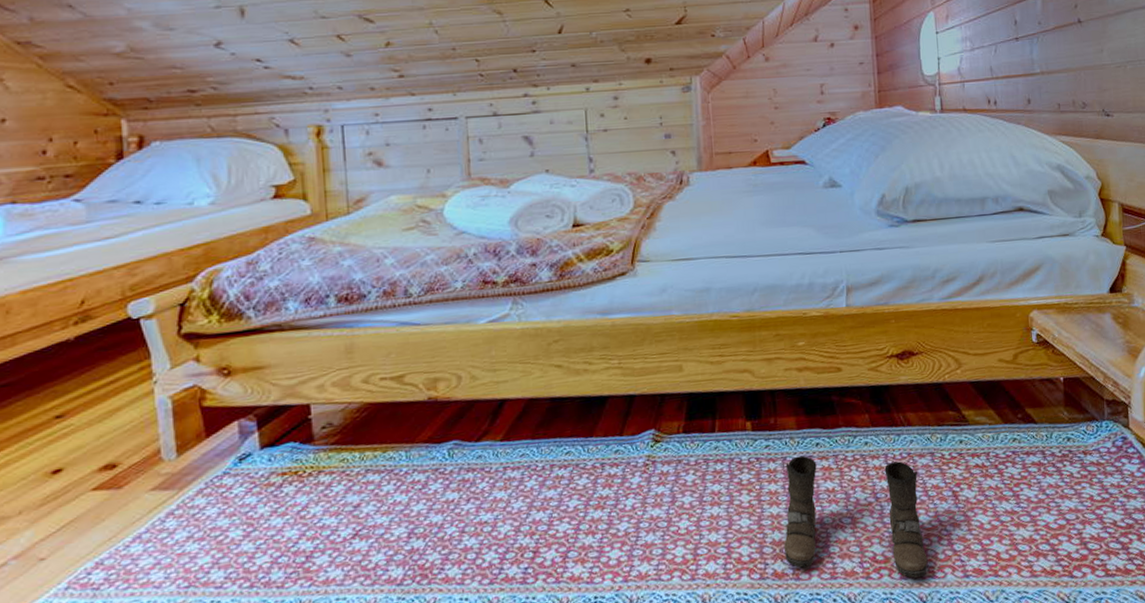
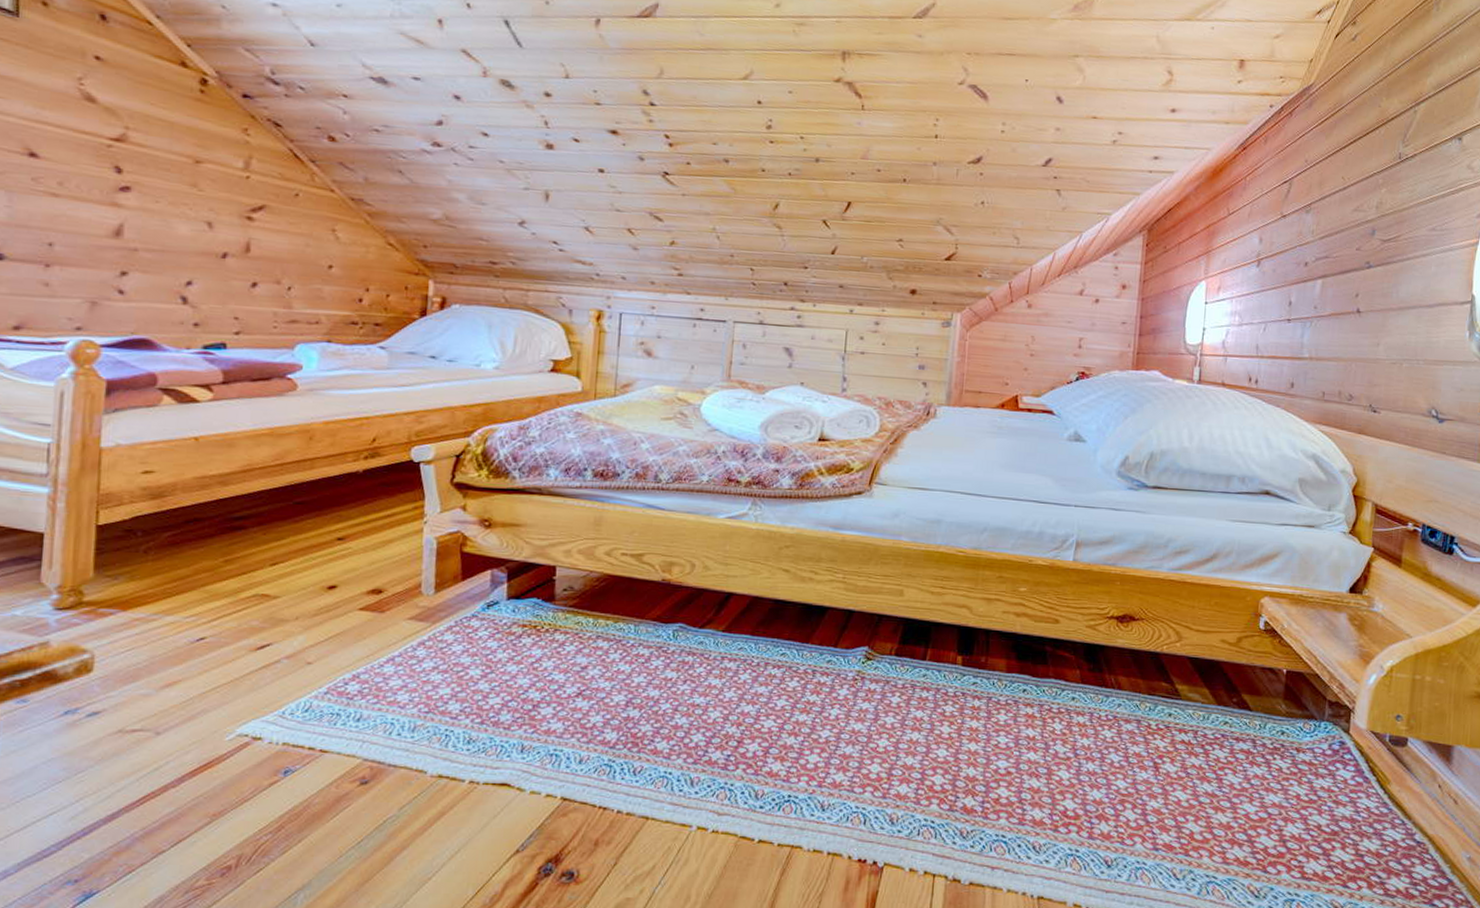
boots: present [783,455,928,579] -> none [976,698,1122,841]

